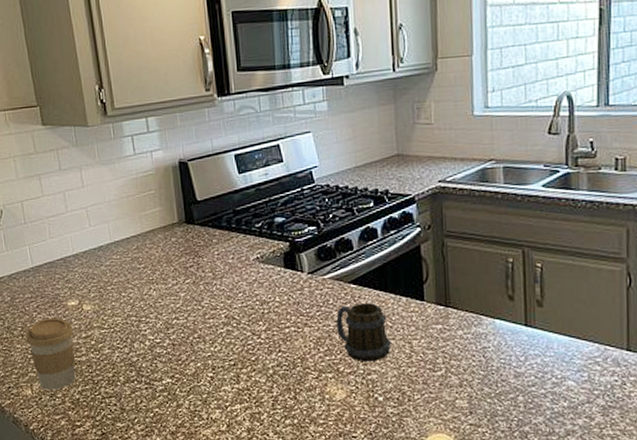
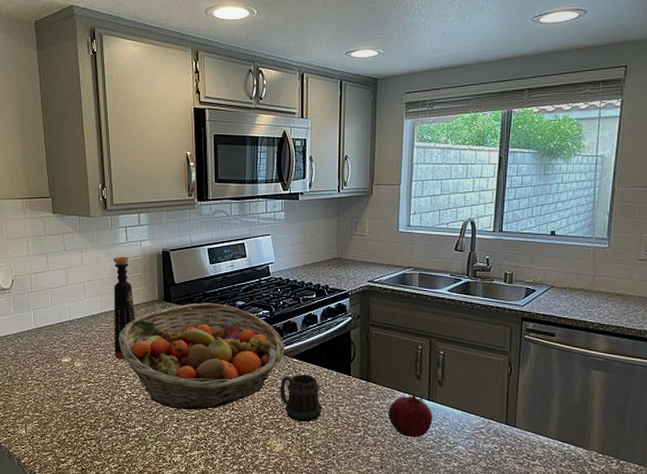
coffee cup: present [26,317,75,390] -> none [24,371,65,431]
bottle: none [119,172,152,299] -> present [113,256,135,360]
fruit basket: none [133,221,339,355] -> present [119,303,285,410]
fruit: none [475,316,533,374] -> present [388,392,433,438]

